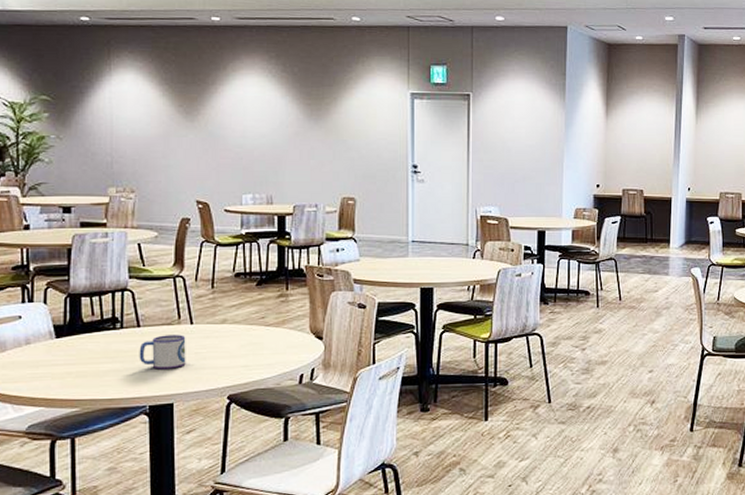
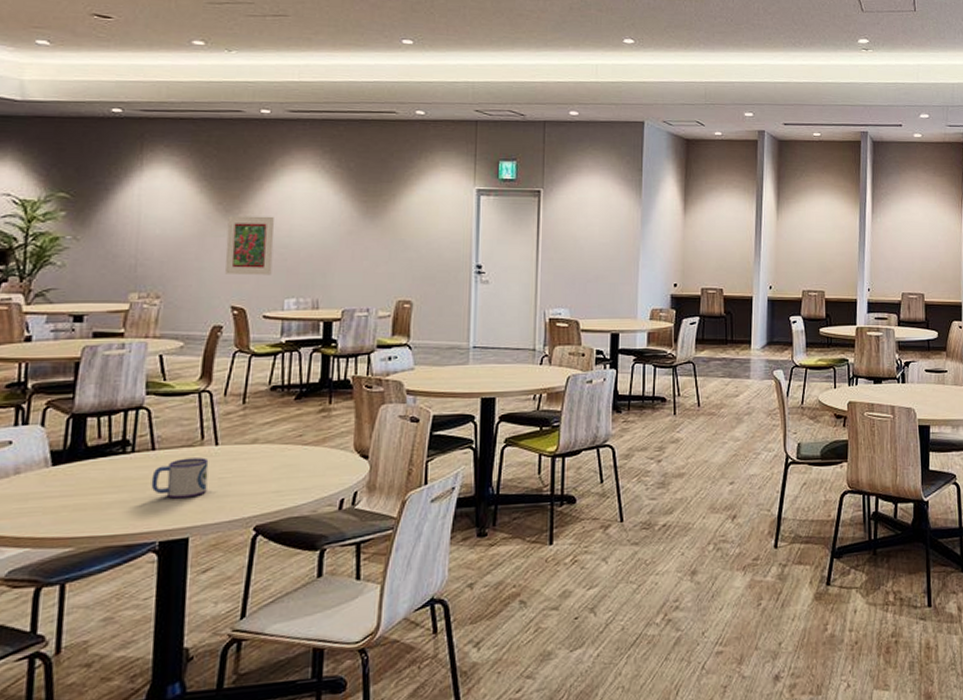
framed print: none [188,117,230,173] -> present [225,216,275,276]

